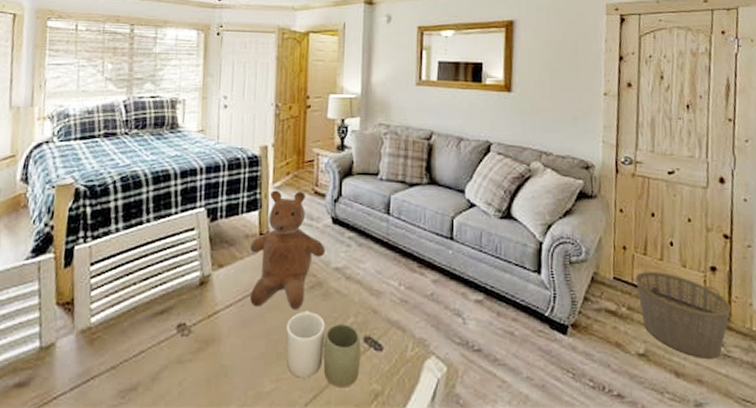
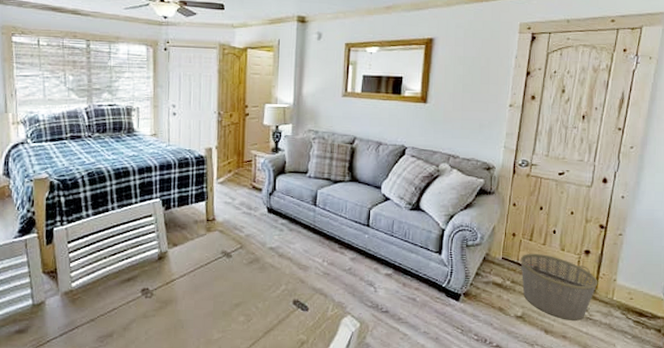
teddy bear: present [249,190,326,310] -> none [198,185,262,280]
mug: present [285,311,326,378] -> none [230,280,262,330]
mug: present [323,322,361,388] -> none [260,289,291,337]

